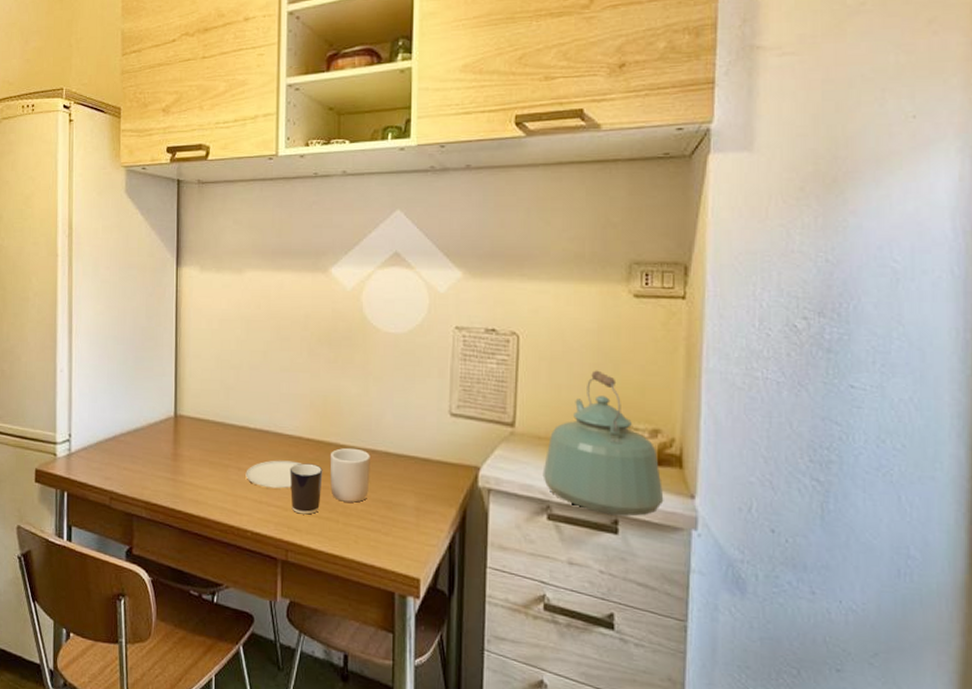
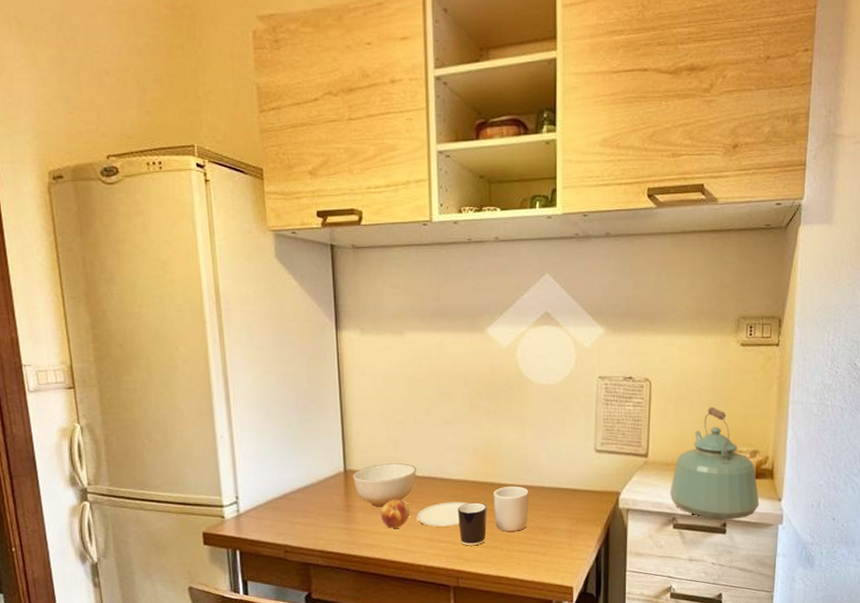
bowl: none [183,411,249,459] -> present [353,463,417,507]
fruit: none [207,451,239,485] -> present [380,499,410,528]

